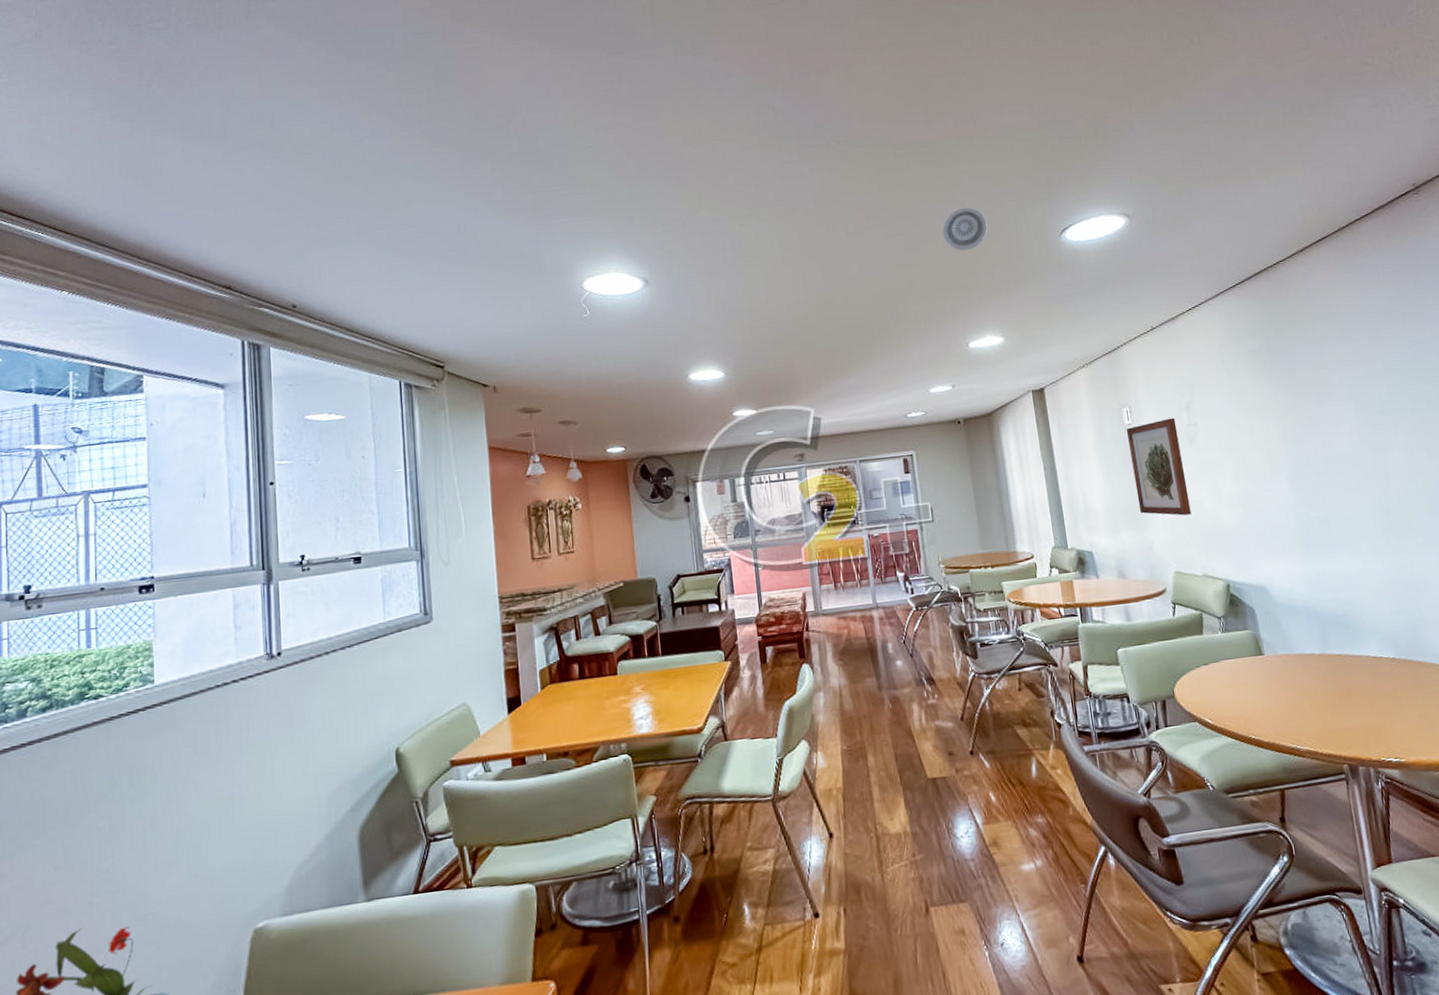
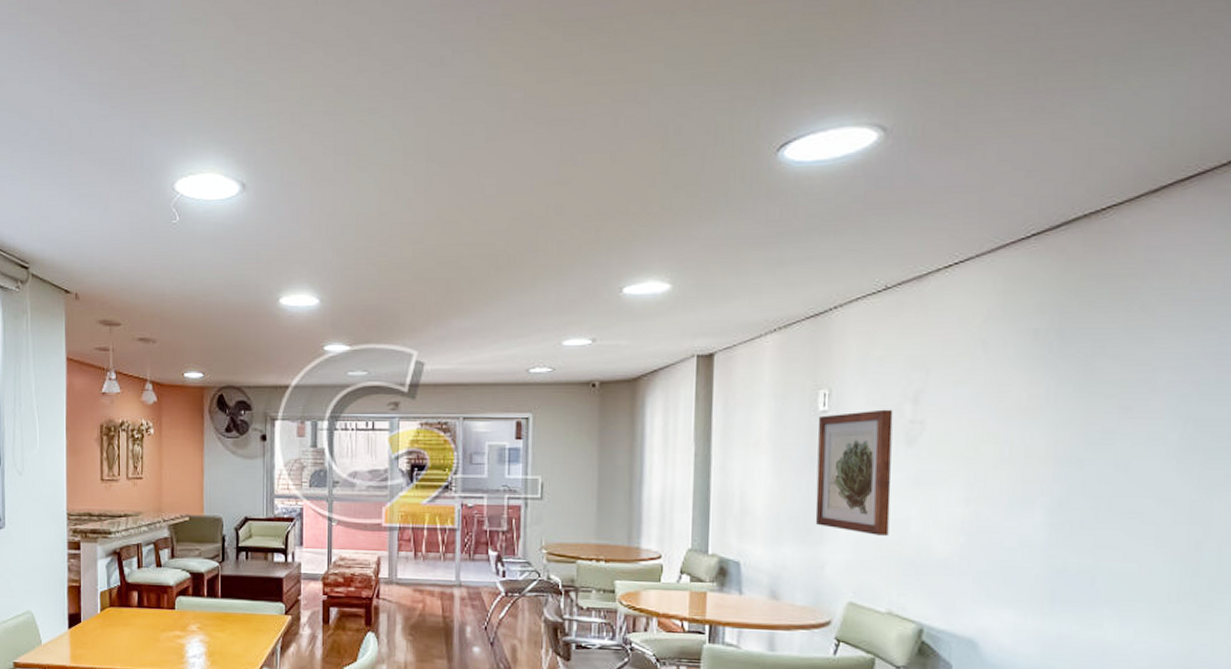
smoke detector: present [943,207,988,251] -> none [613,108,675,167]

